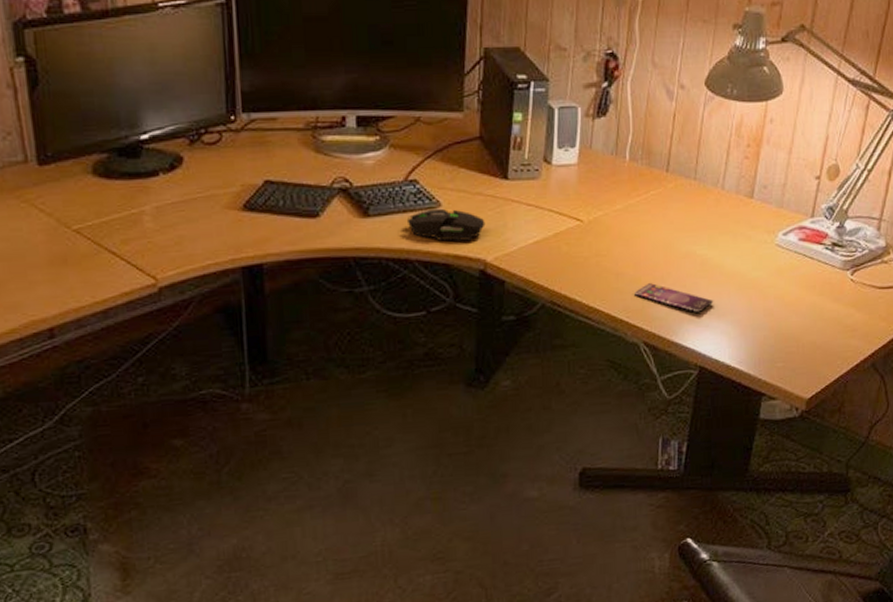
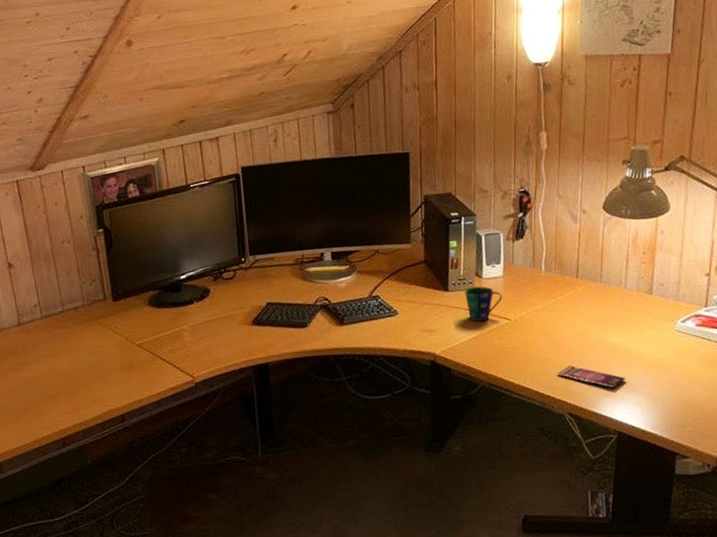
mouse: present [406,208,486,242] -> none [372,315,433,340]
cup: none [528,175,574,223] -> present [464,286,502,322]

